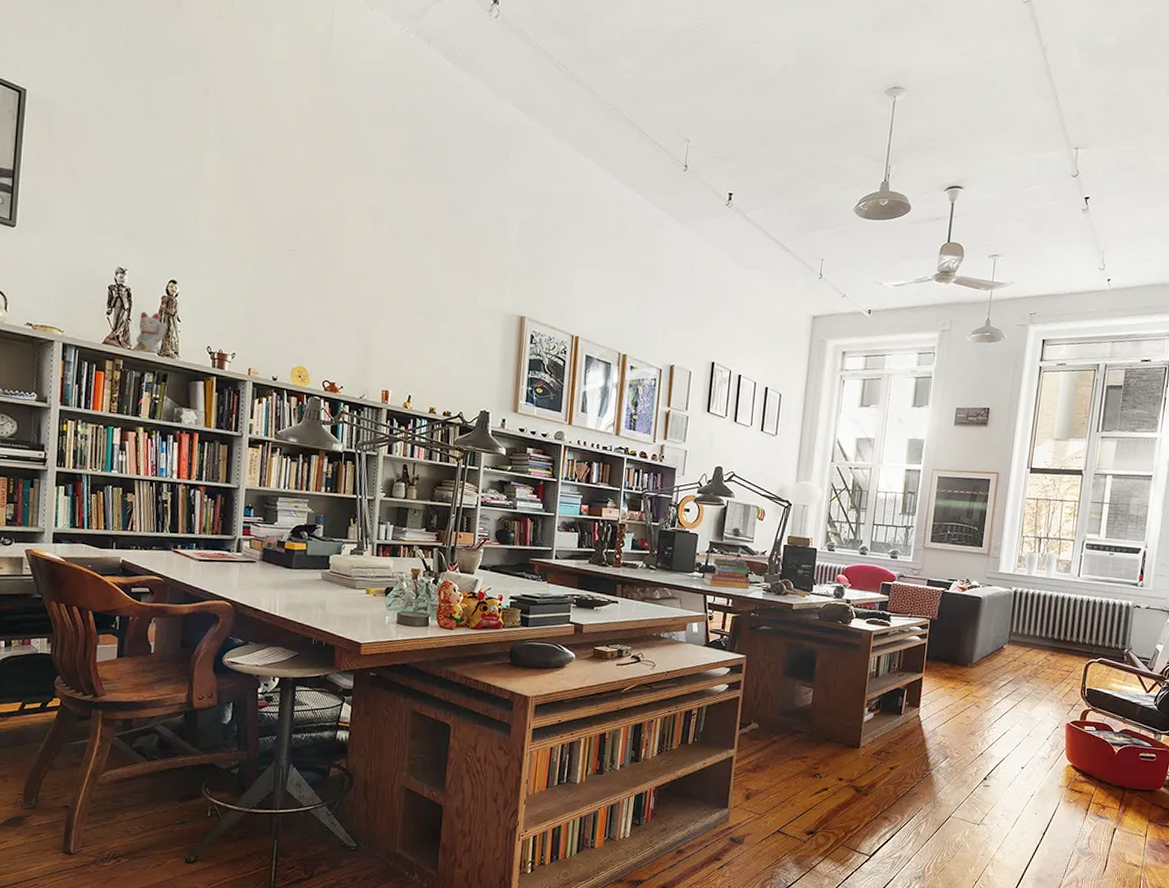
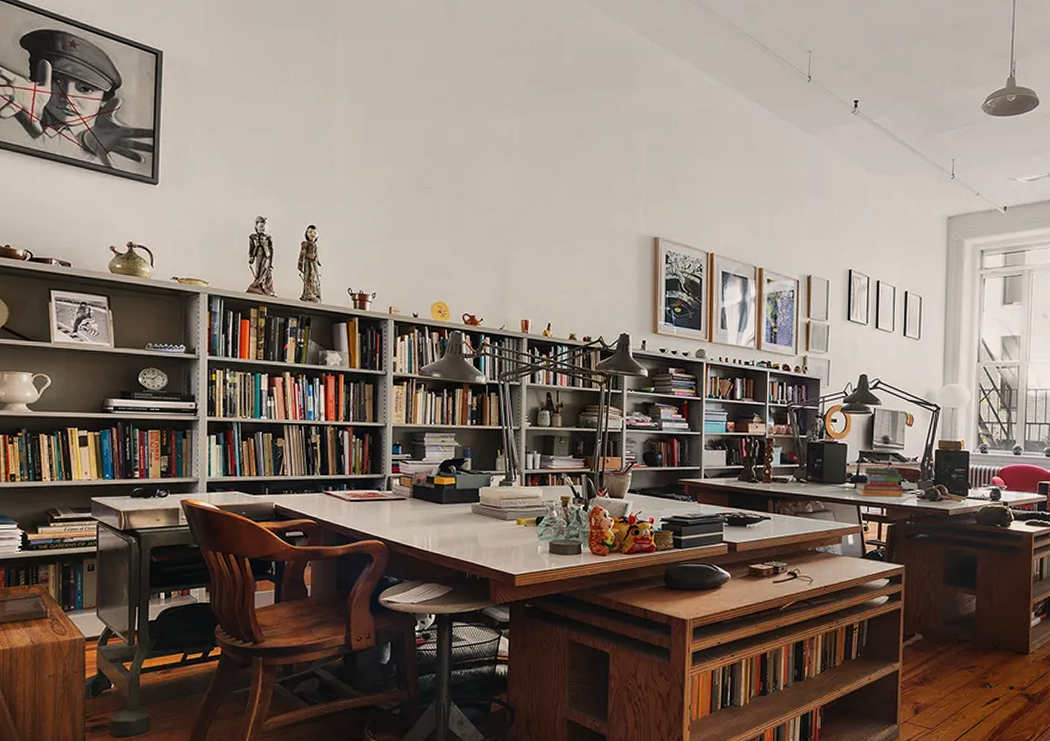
decorative figurine: present [132,311,167,354] -> none [275,258,308,299]

